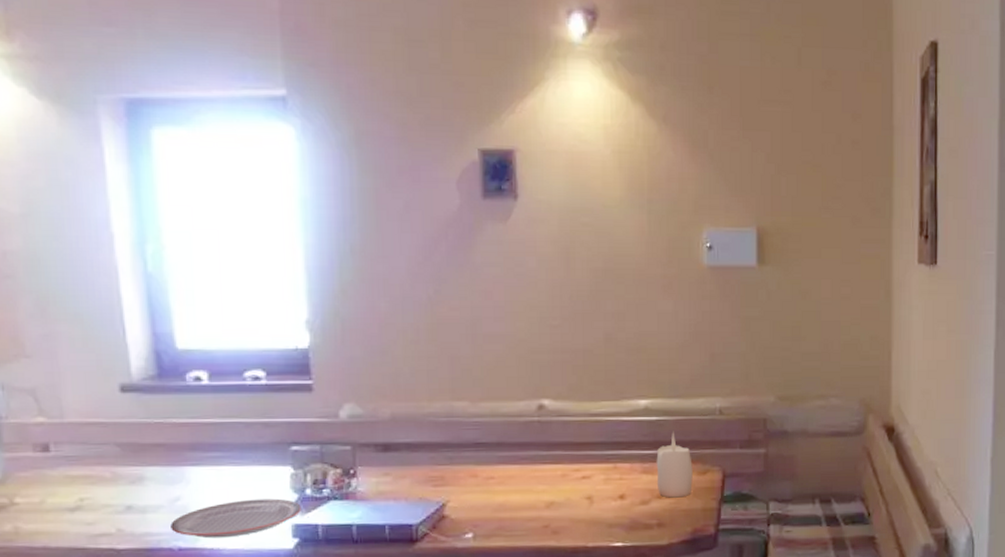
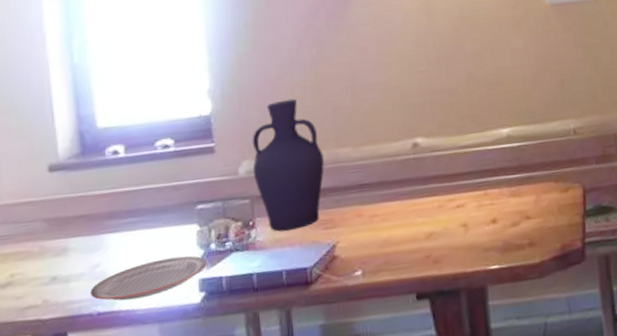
vase: none [355,341,437,484] -> present [252,98,324,231]
candle: present [656,431,693,498] -> none [521,154,557,218]

